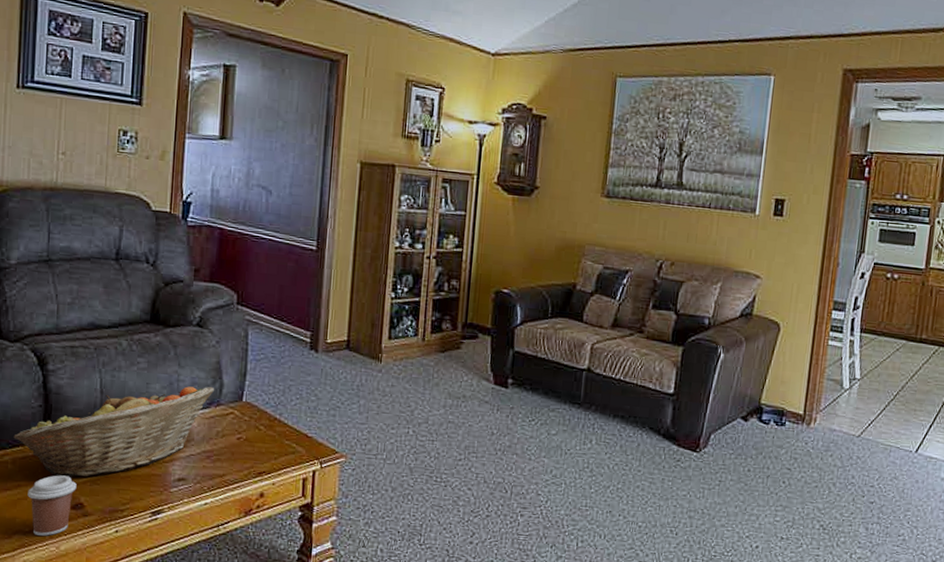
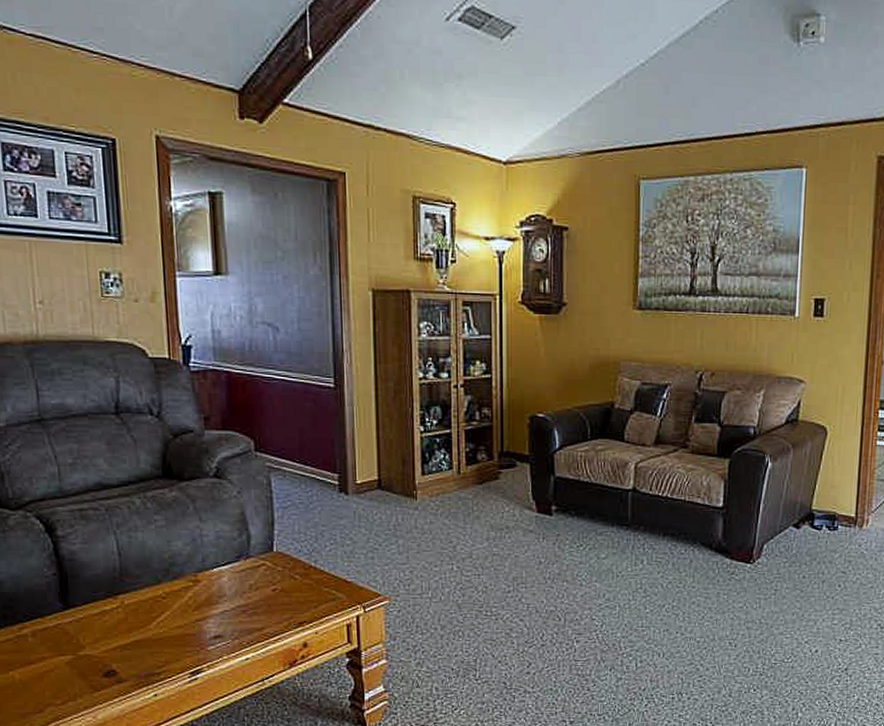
fruit basket: present [13,386,214,477] -> none [29,540,241,646]
coffee cup: present [27,475,77,536] -> none [54,644,106,707]

